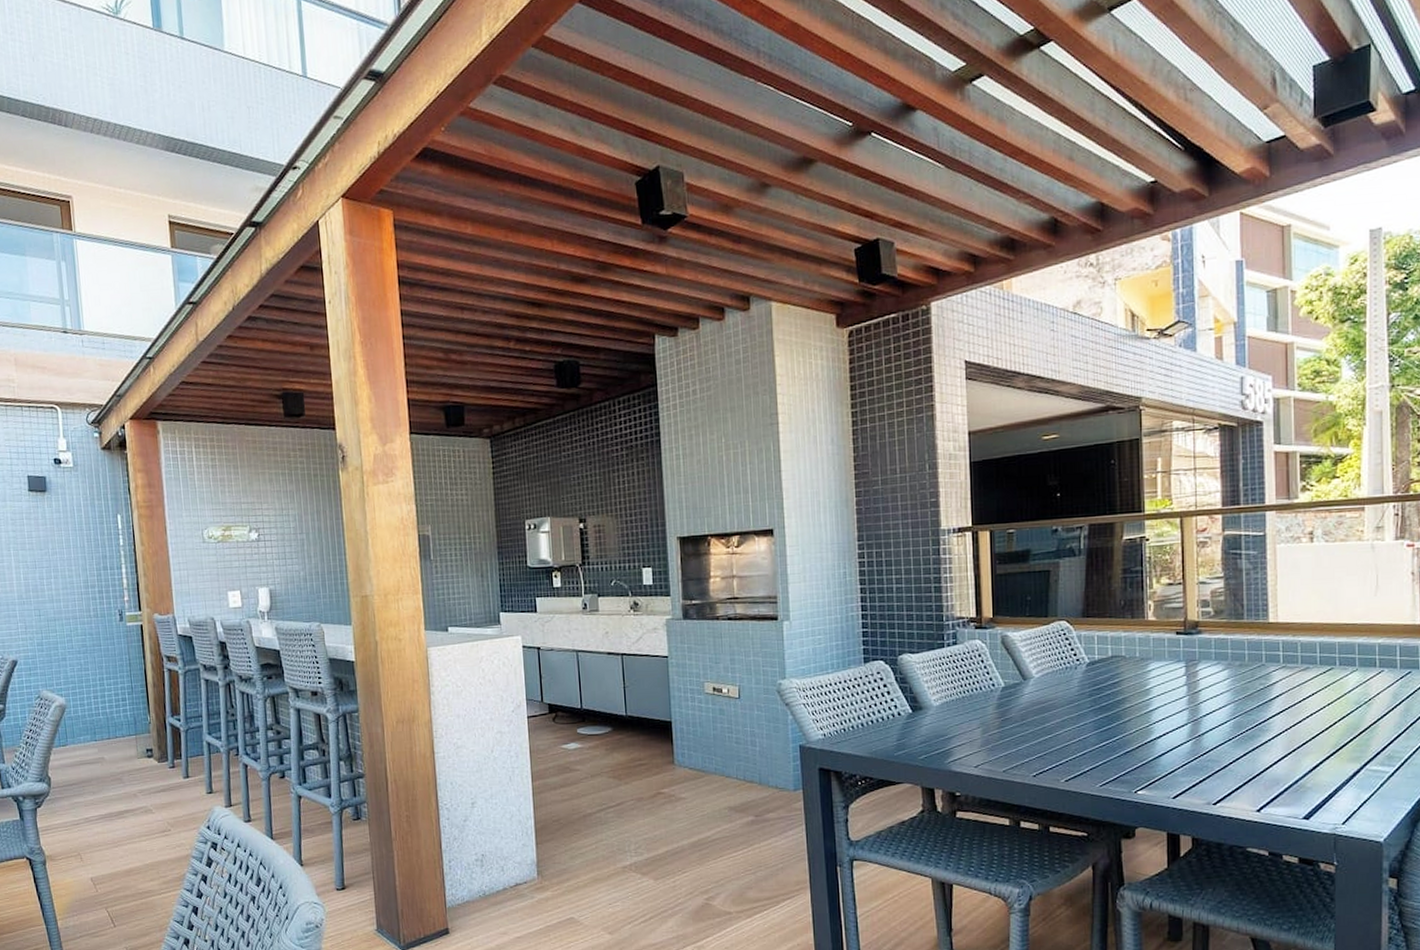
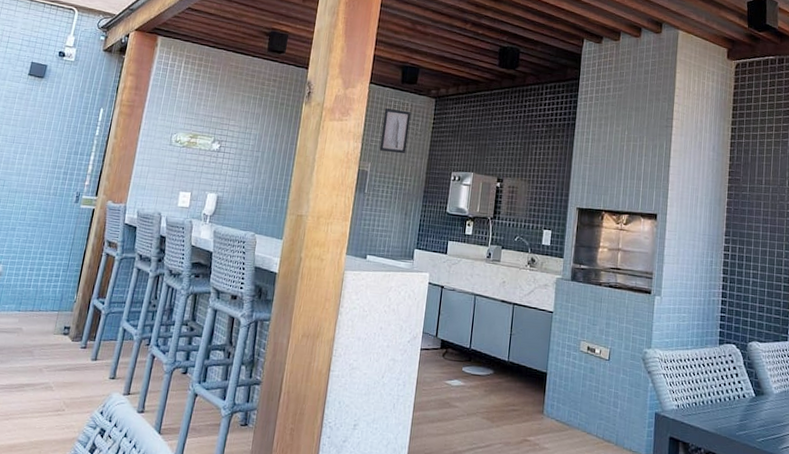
wall art: none [433,458,468,510] -> present [379,108,411,154]

